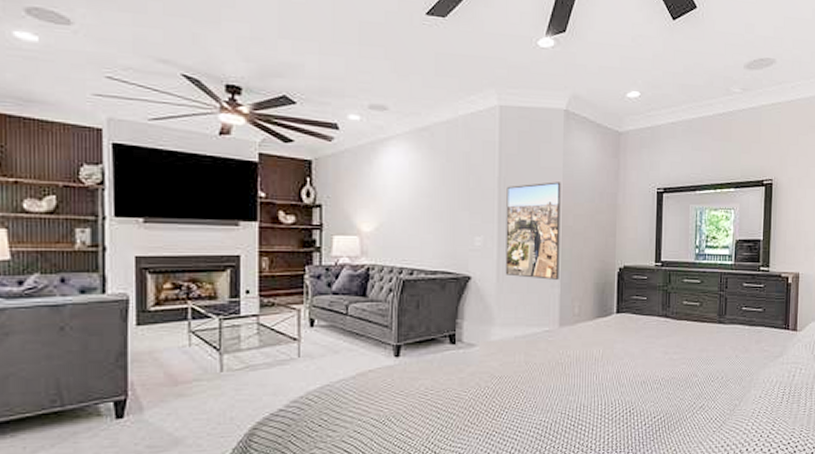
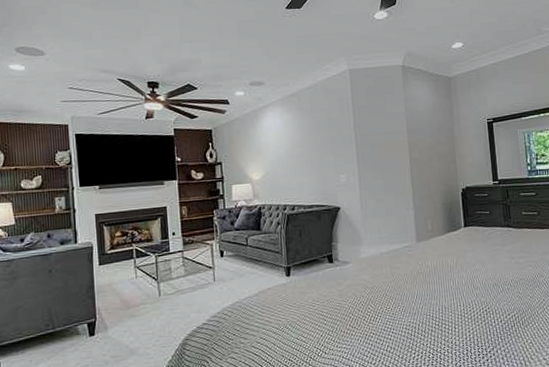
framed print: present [505,182,561,280] -> none [361,123,412,204]

